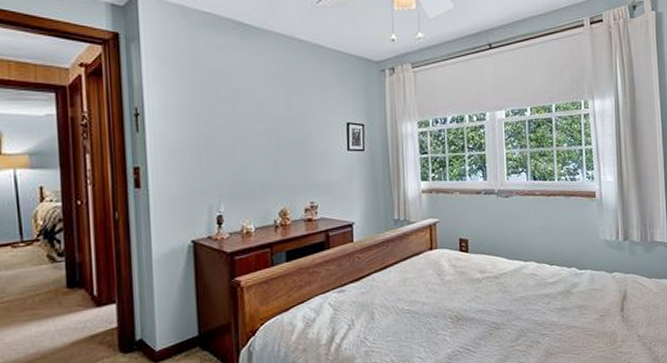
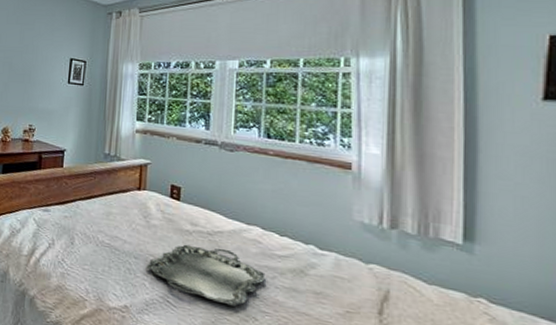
serving tray: none [445,287,543,338] -> present [146,244,266,307]

